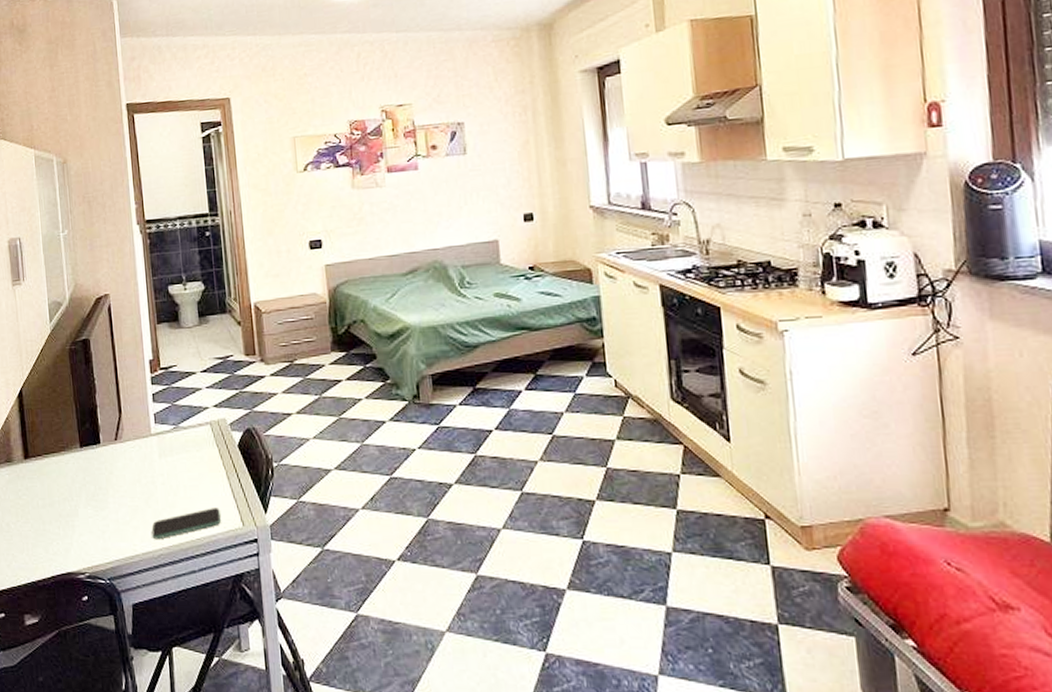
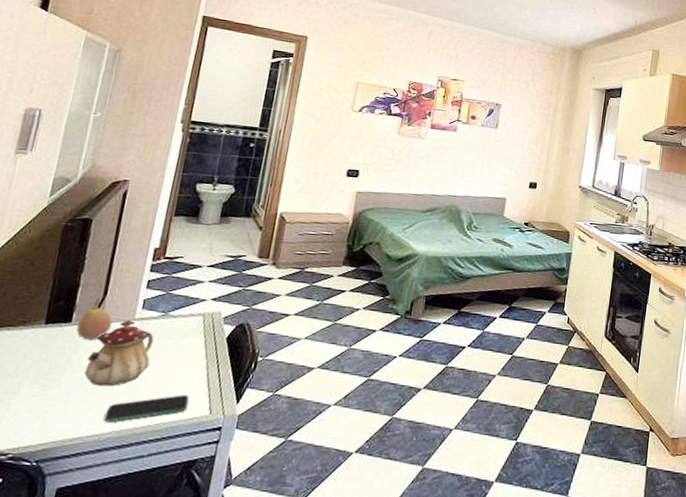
fruit: none [105,418,134,459] -> present [76,298,113,340]
teapot: none [123,436,176,504] -> present [84,320,154,387]

